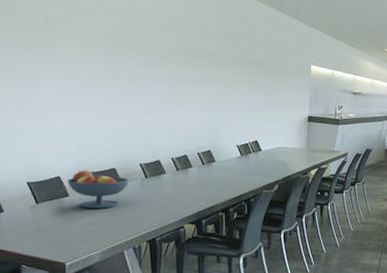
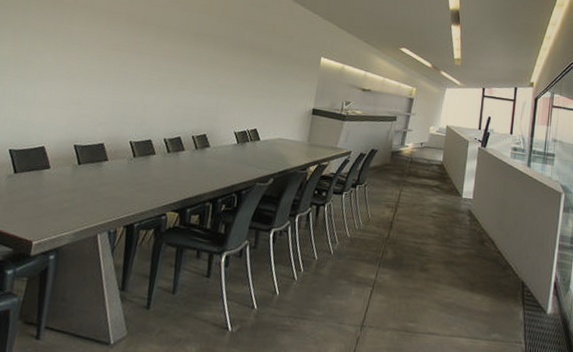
fruit bowl: present [67,170,129,209] -> none [51,142,116,186]

